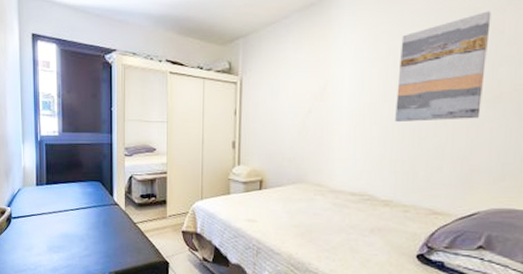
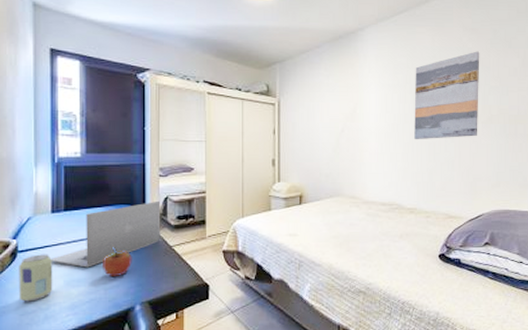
beverage can: none [13,221,39,262] -> present [18,254,53,302]
laptop: none [36,180,126,237] -> present [50,202,161,268]
apple: none [78,220,102,247] -> present [103,247,132,278]

